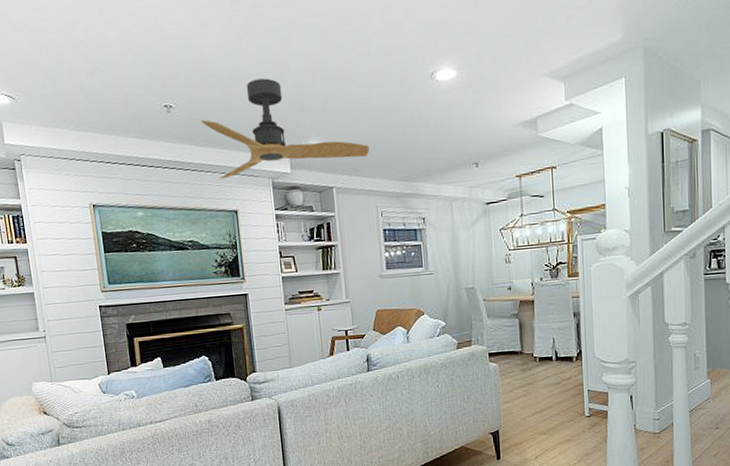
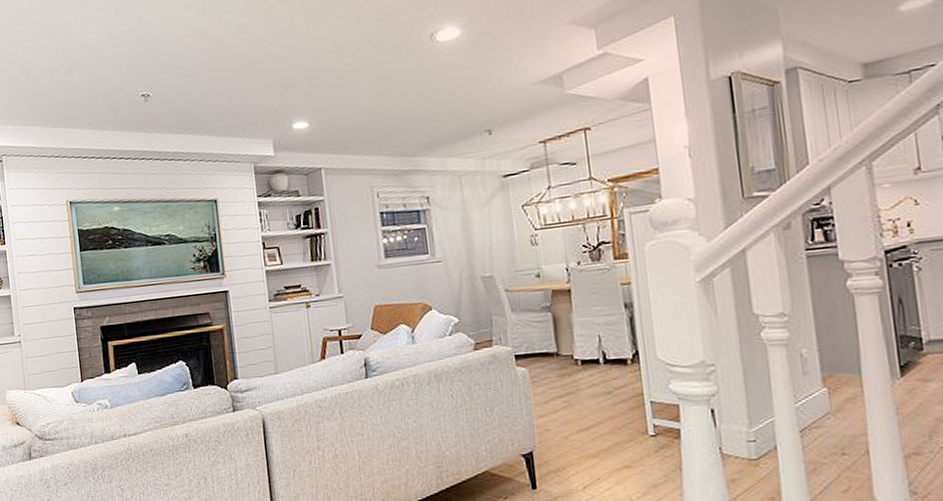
ceiling fan: present [201,78,369,179] -> none [179,57,362,167]

